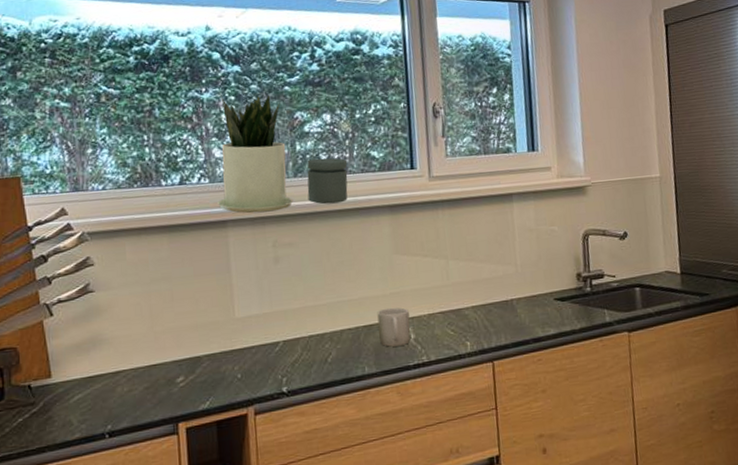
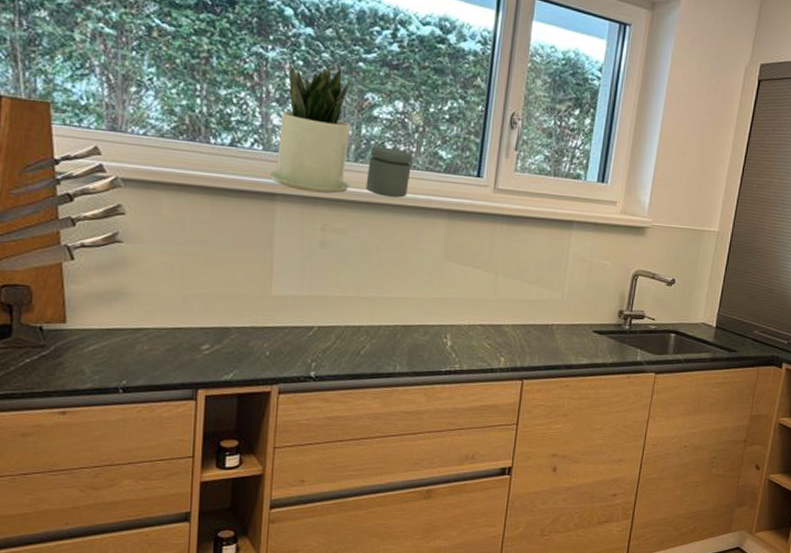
mug: present [377,307,411,347] -> none [416,311,450,351]

